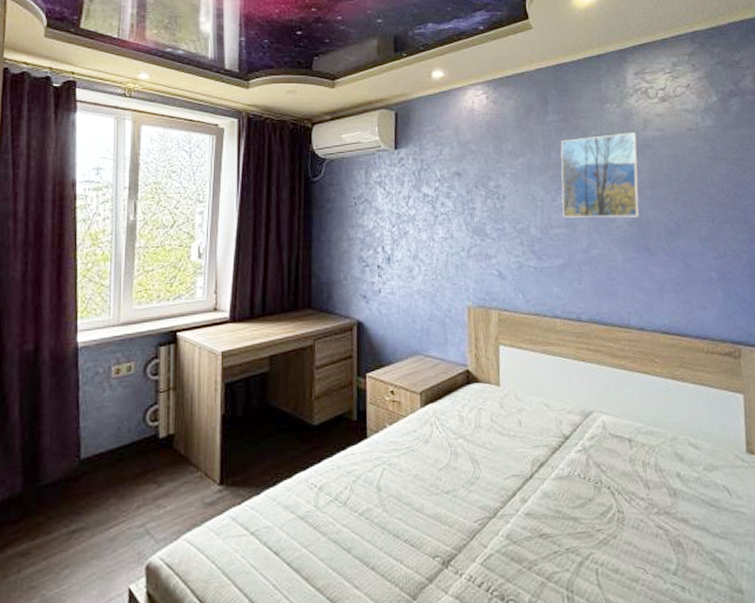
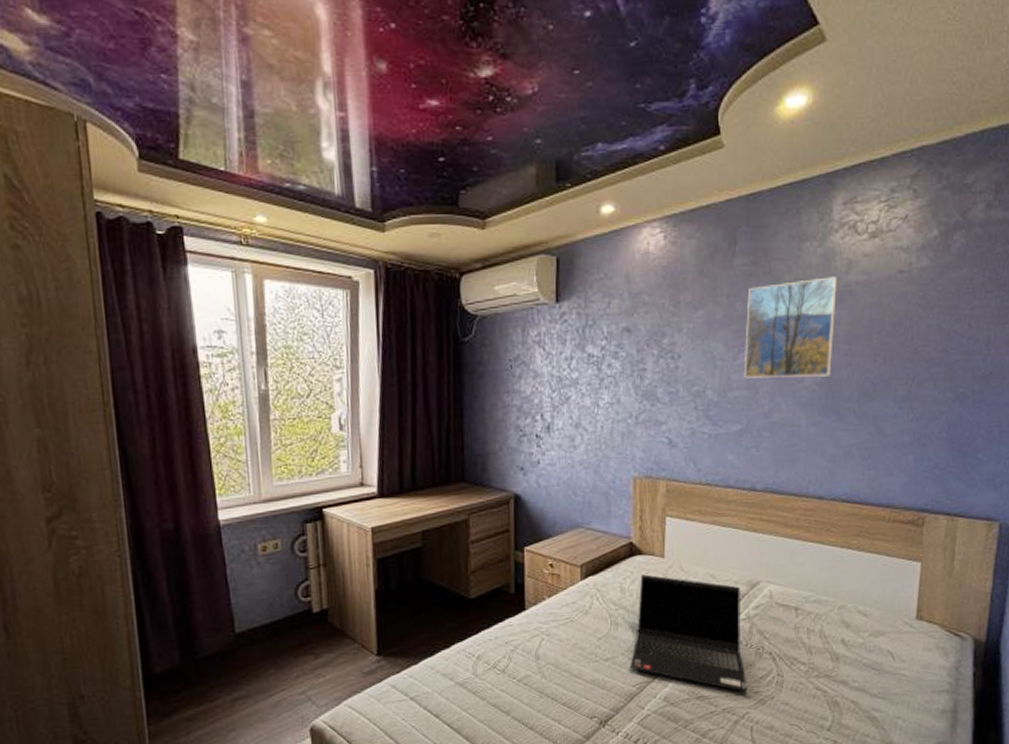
laptop computer: none [471,402,590,530] -> present [631,574,747,692]

